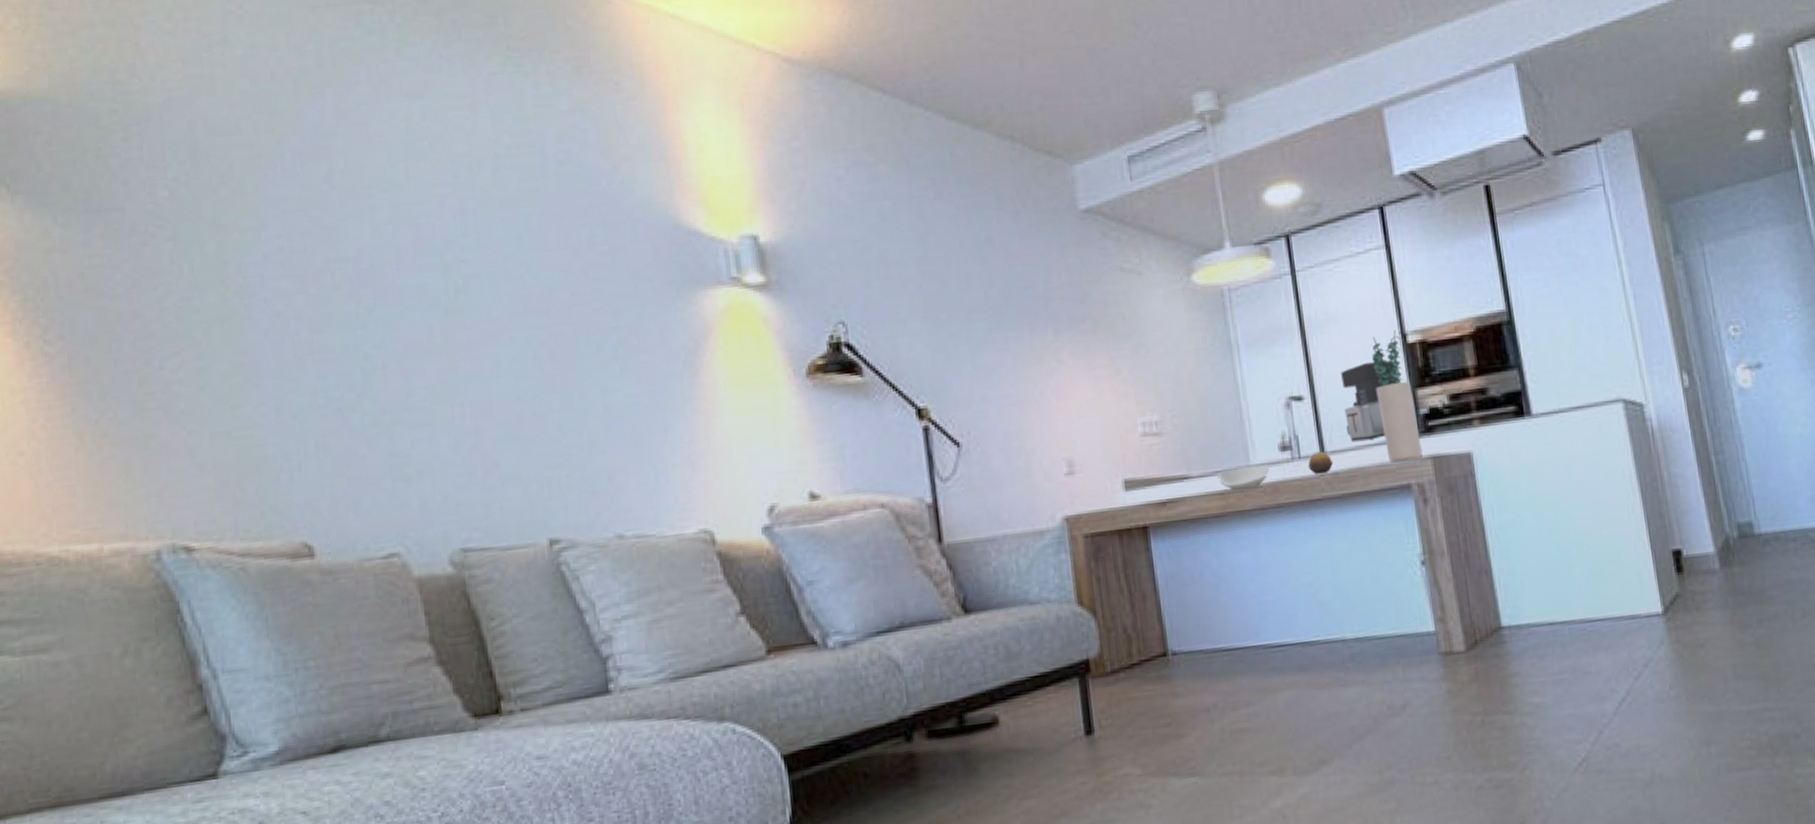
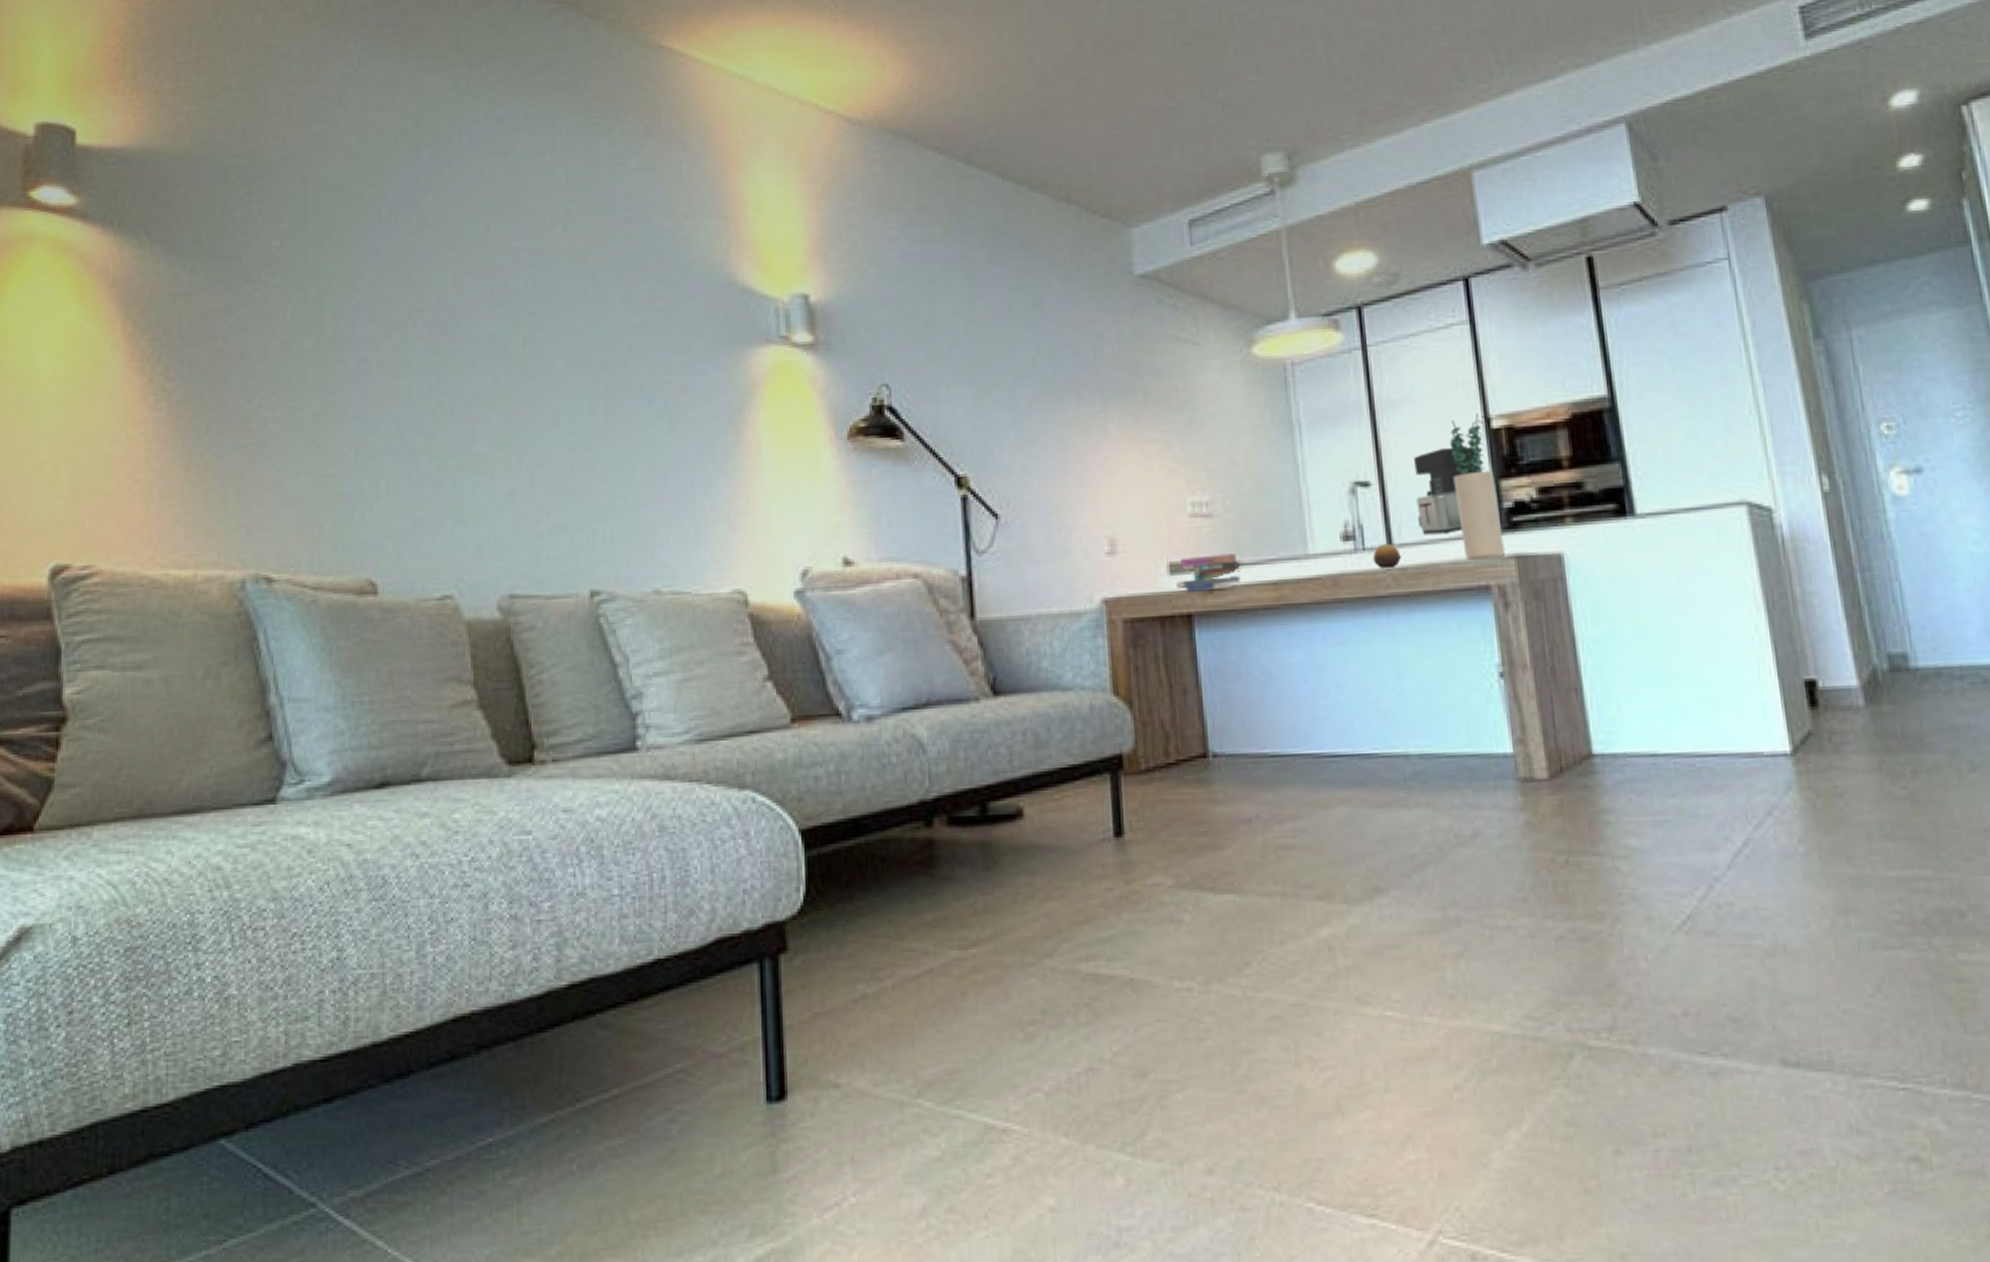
books: none [1132,468,1191,507] -> present [1176,553,1241,593]
bowl: present [1217,464,1269,491] -> none [1271,554,1329,582]

